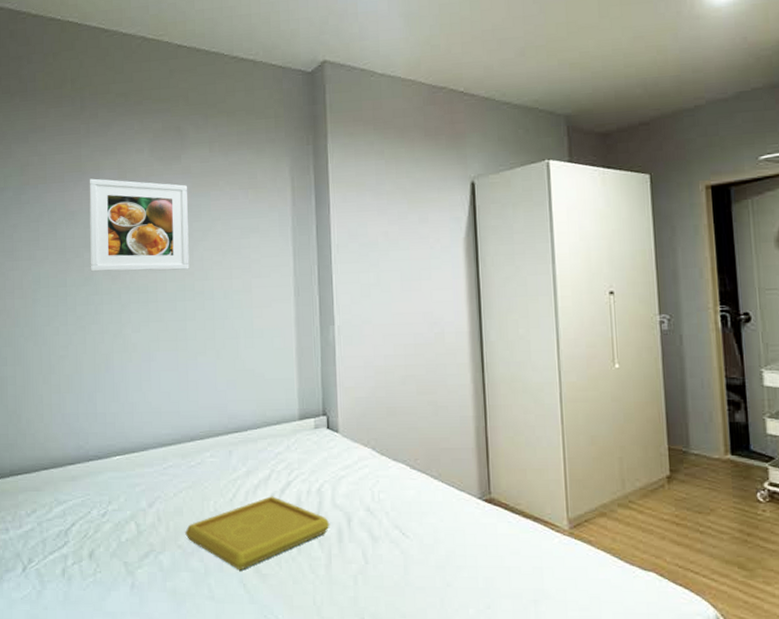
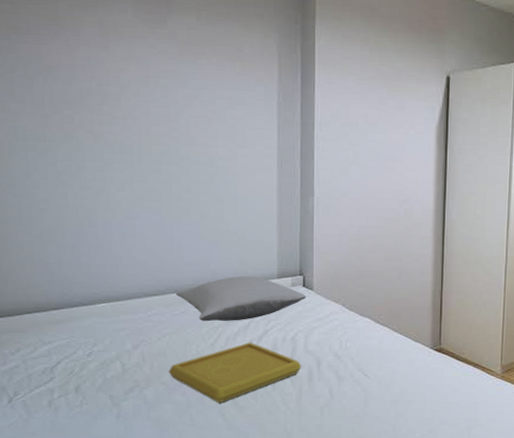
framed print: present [89,178,190,272] -> none [68,34,175,135]
pillow: none [192,419,332,473] -> present [175,276,307,322]

